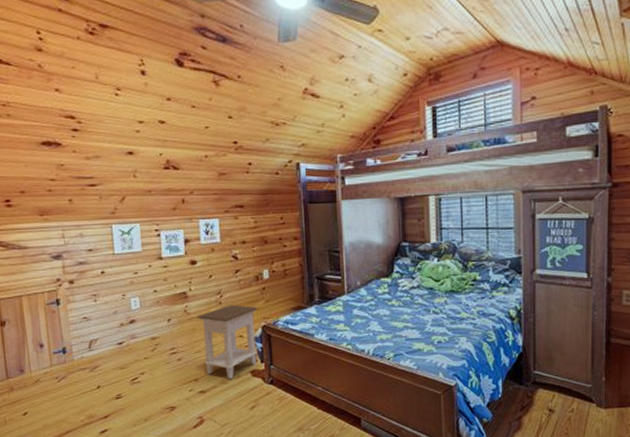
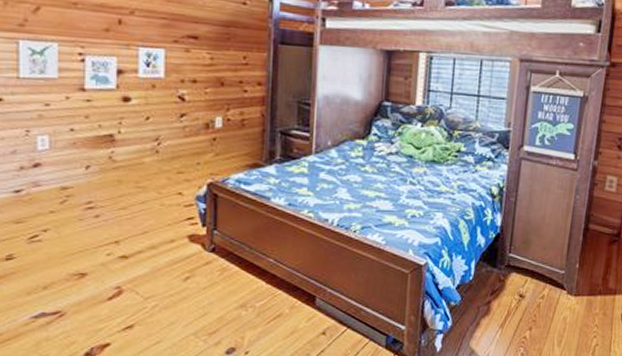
nightstand: present [197,305,258,379] -> none [125,155,205,244]

